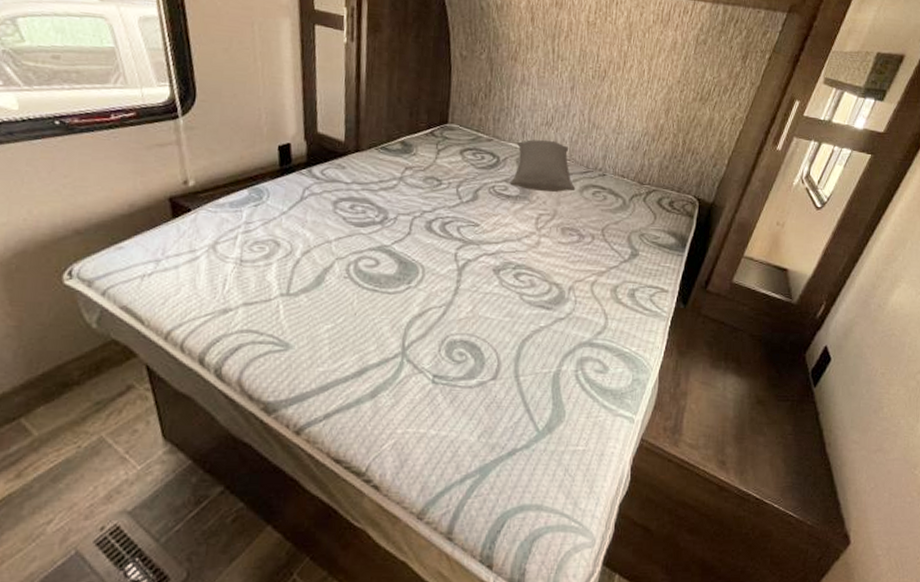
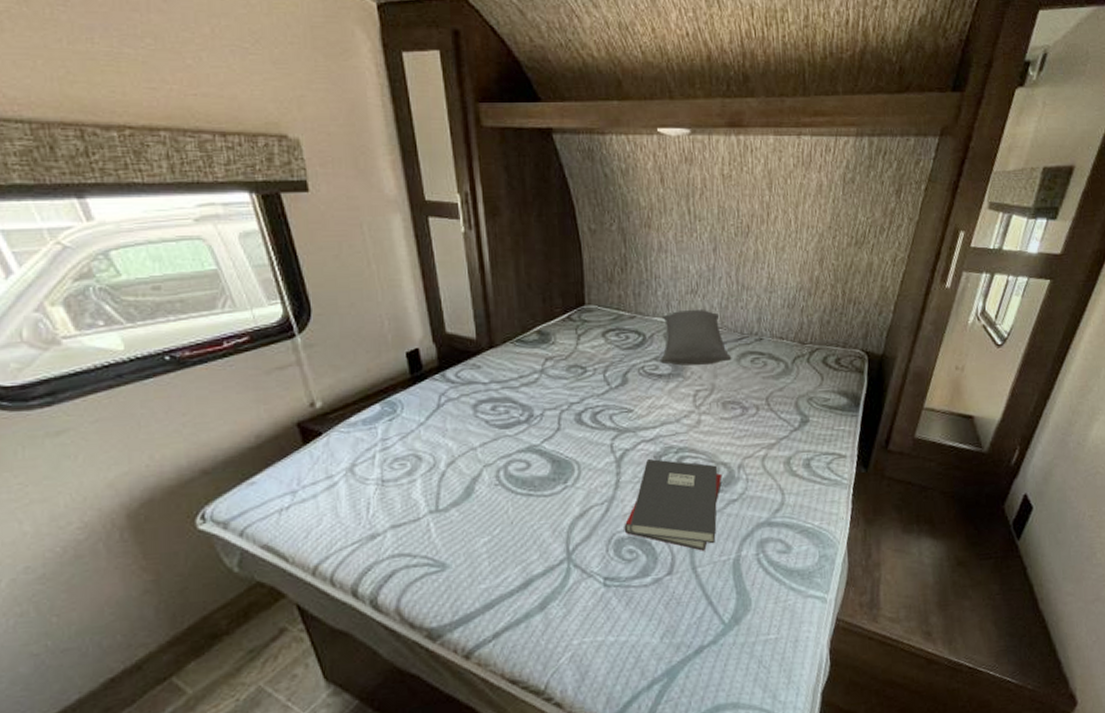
hardback book: none [457,272,554,362] -> present [624,459,723,551]

